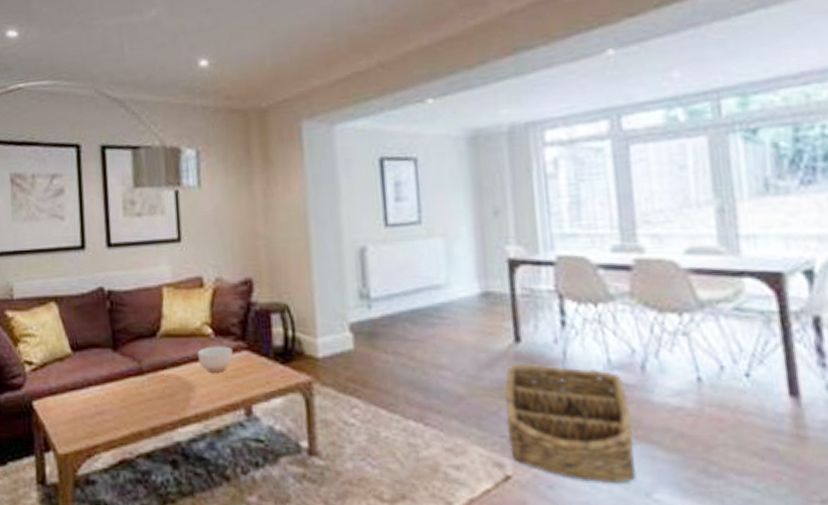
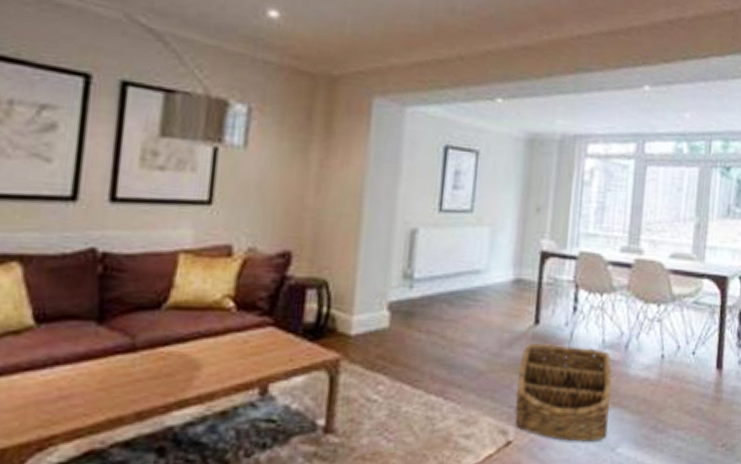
bowl: present [197,346,234,373] -> none [211,321,257,350]

